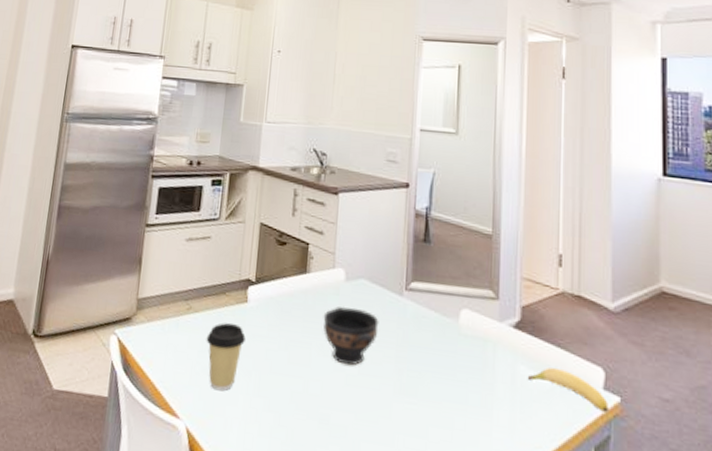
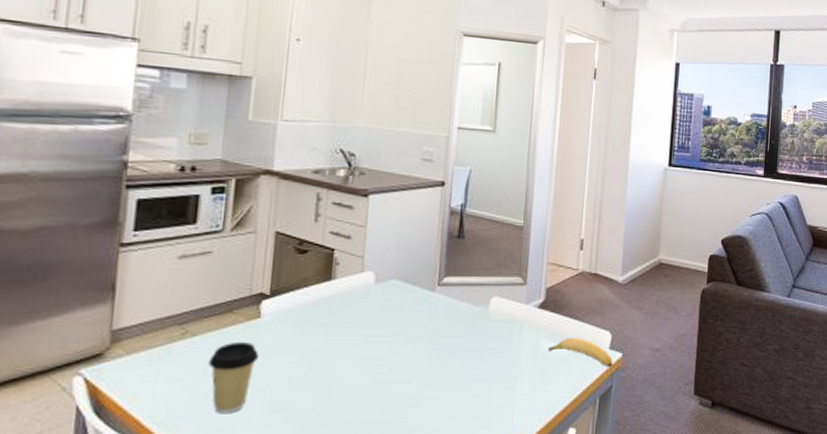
bowl: present [323,306,379,366] -> none [350,308,410,365]

